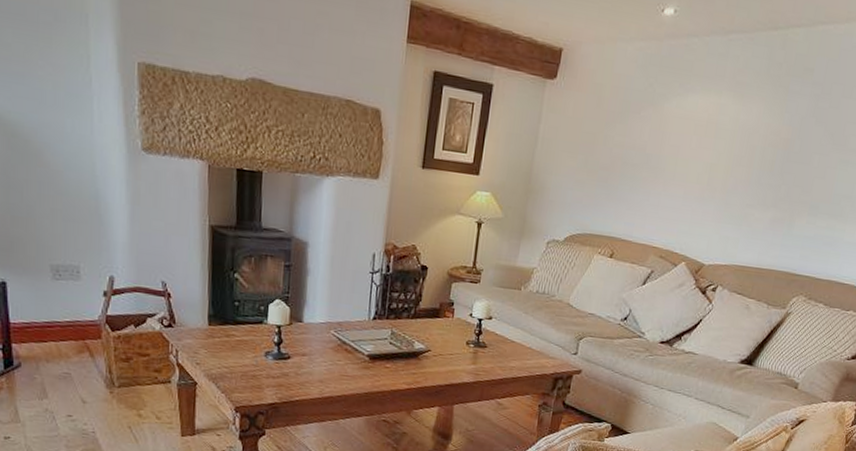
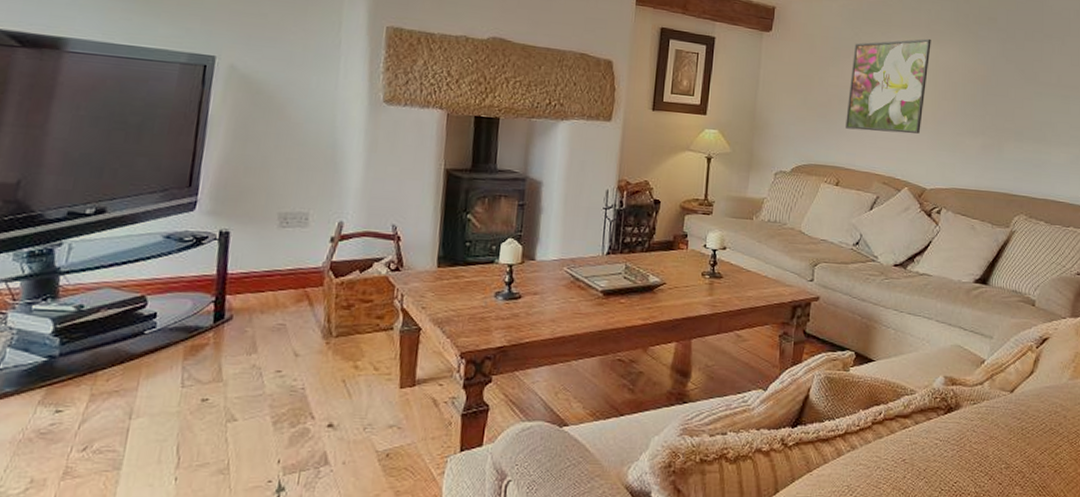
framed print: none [627,92,735,204] -> present [846,38,931,134]

